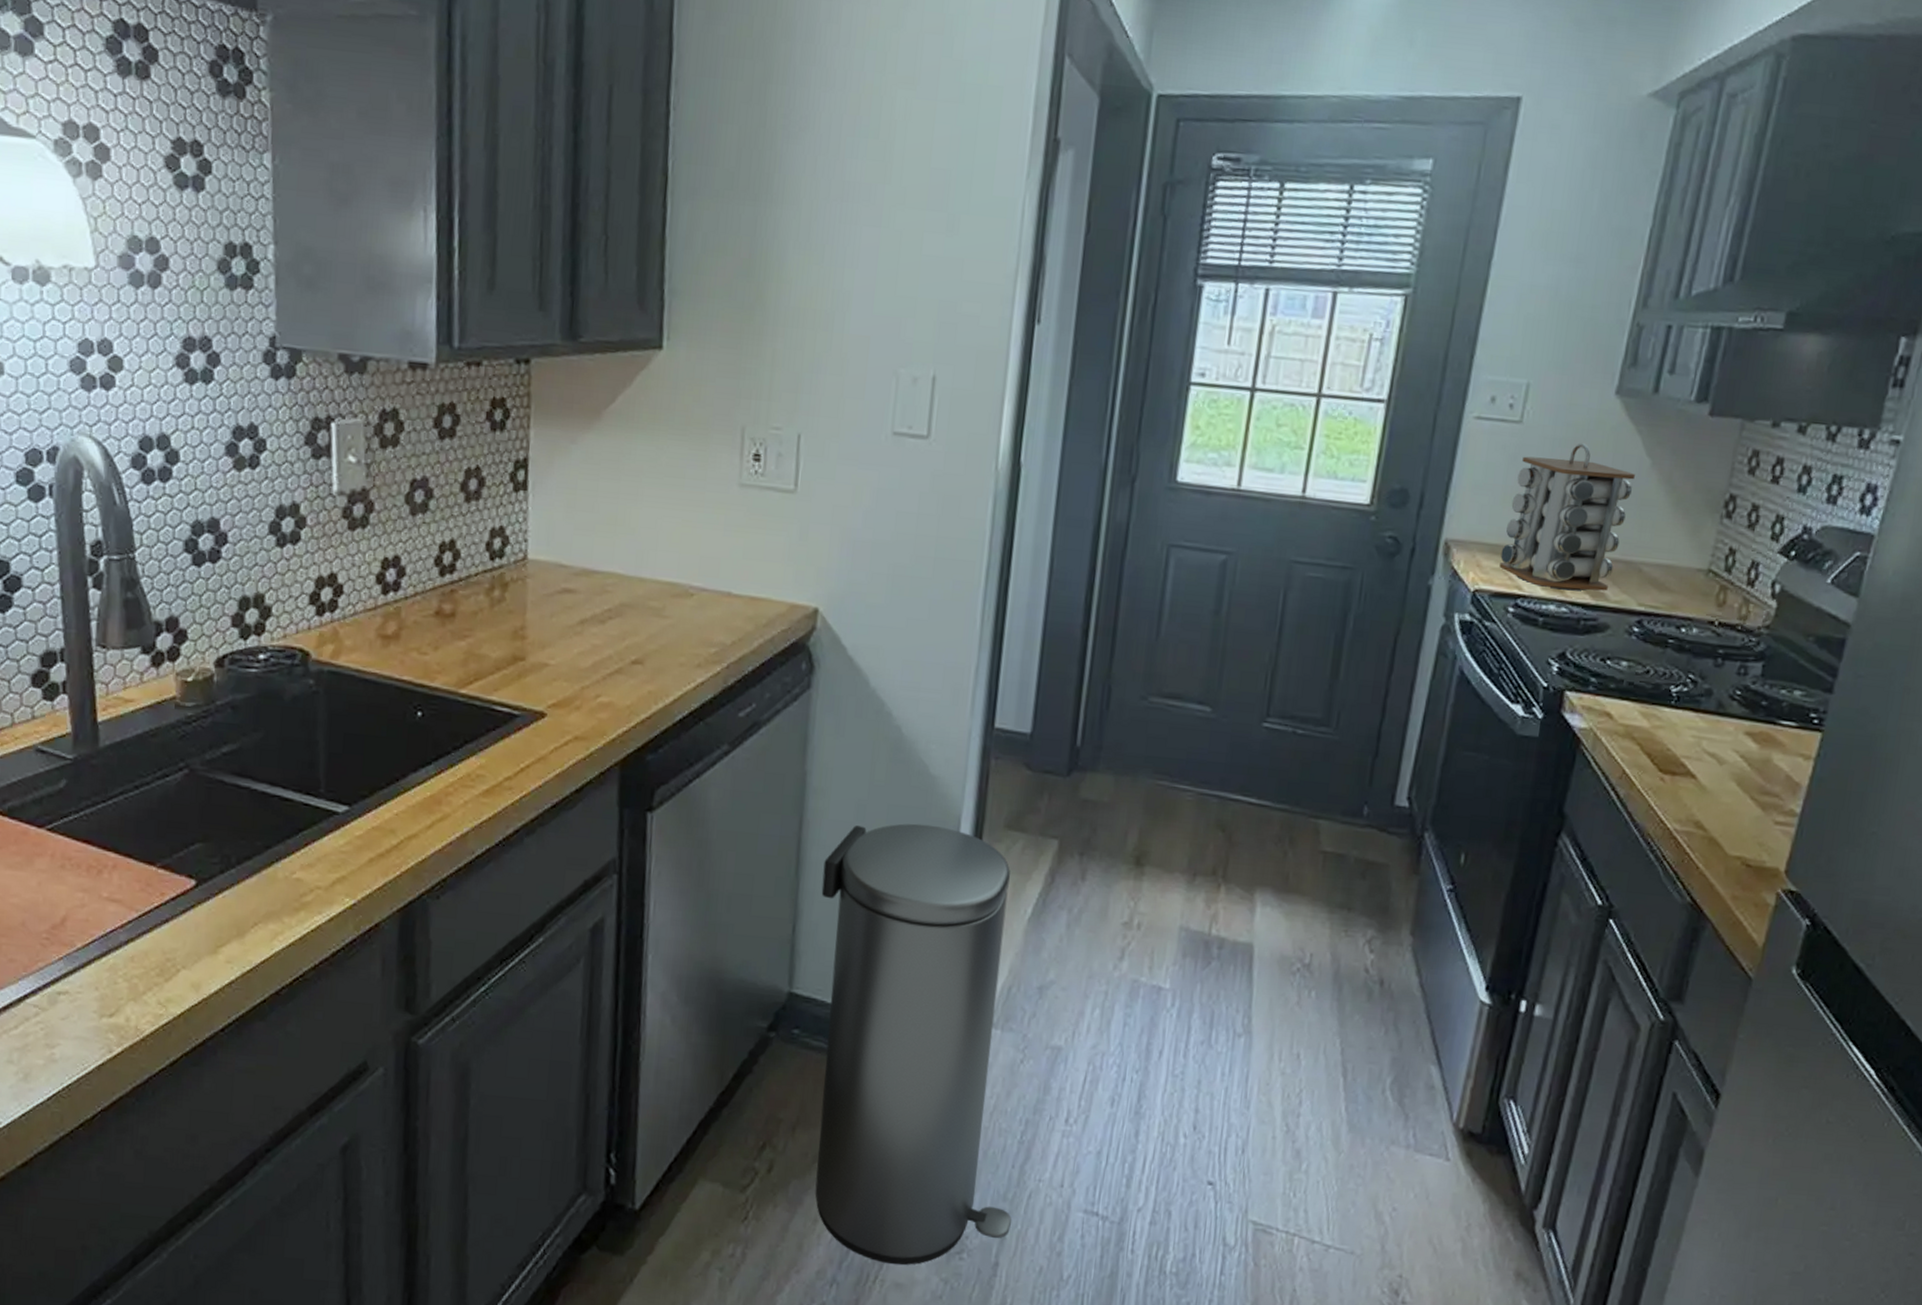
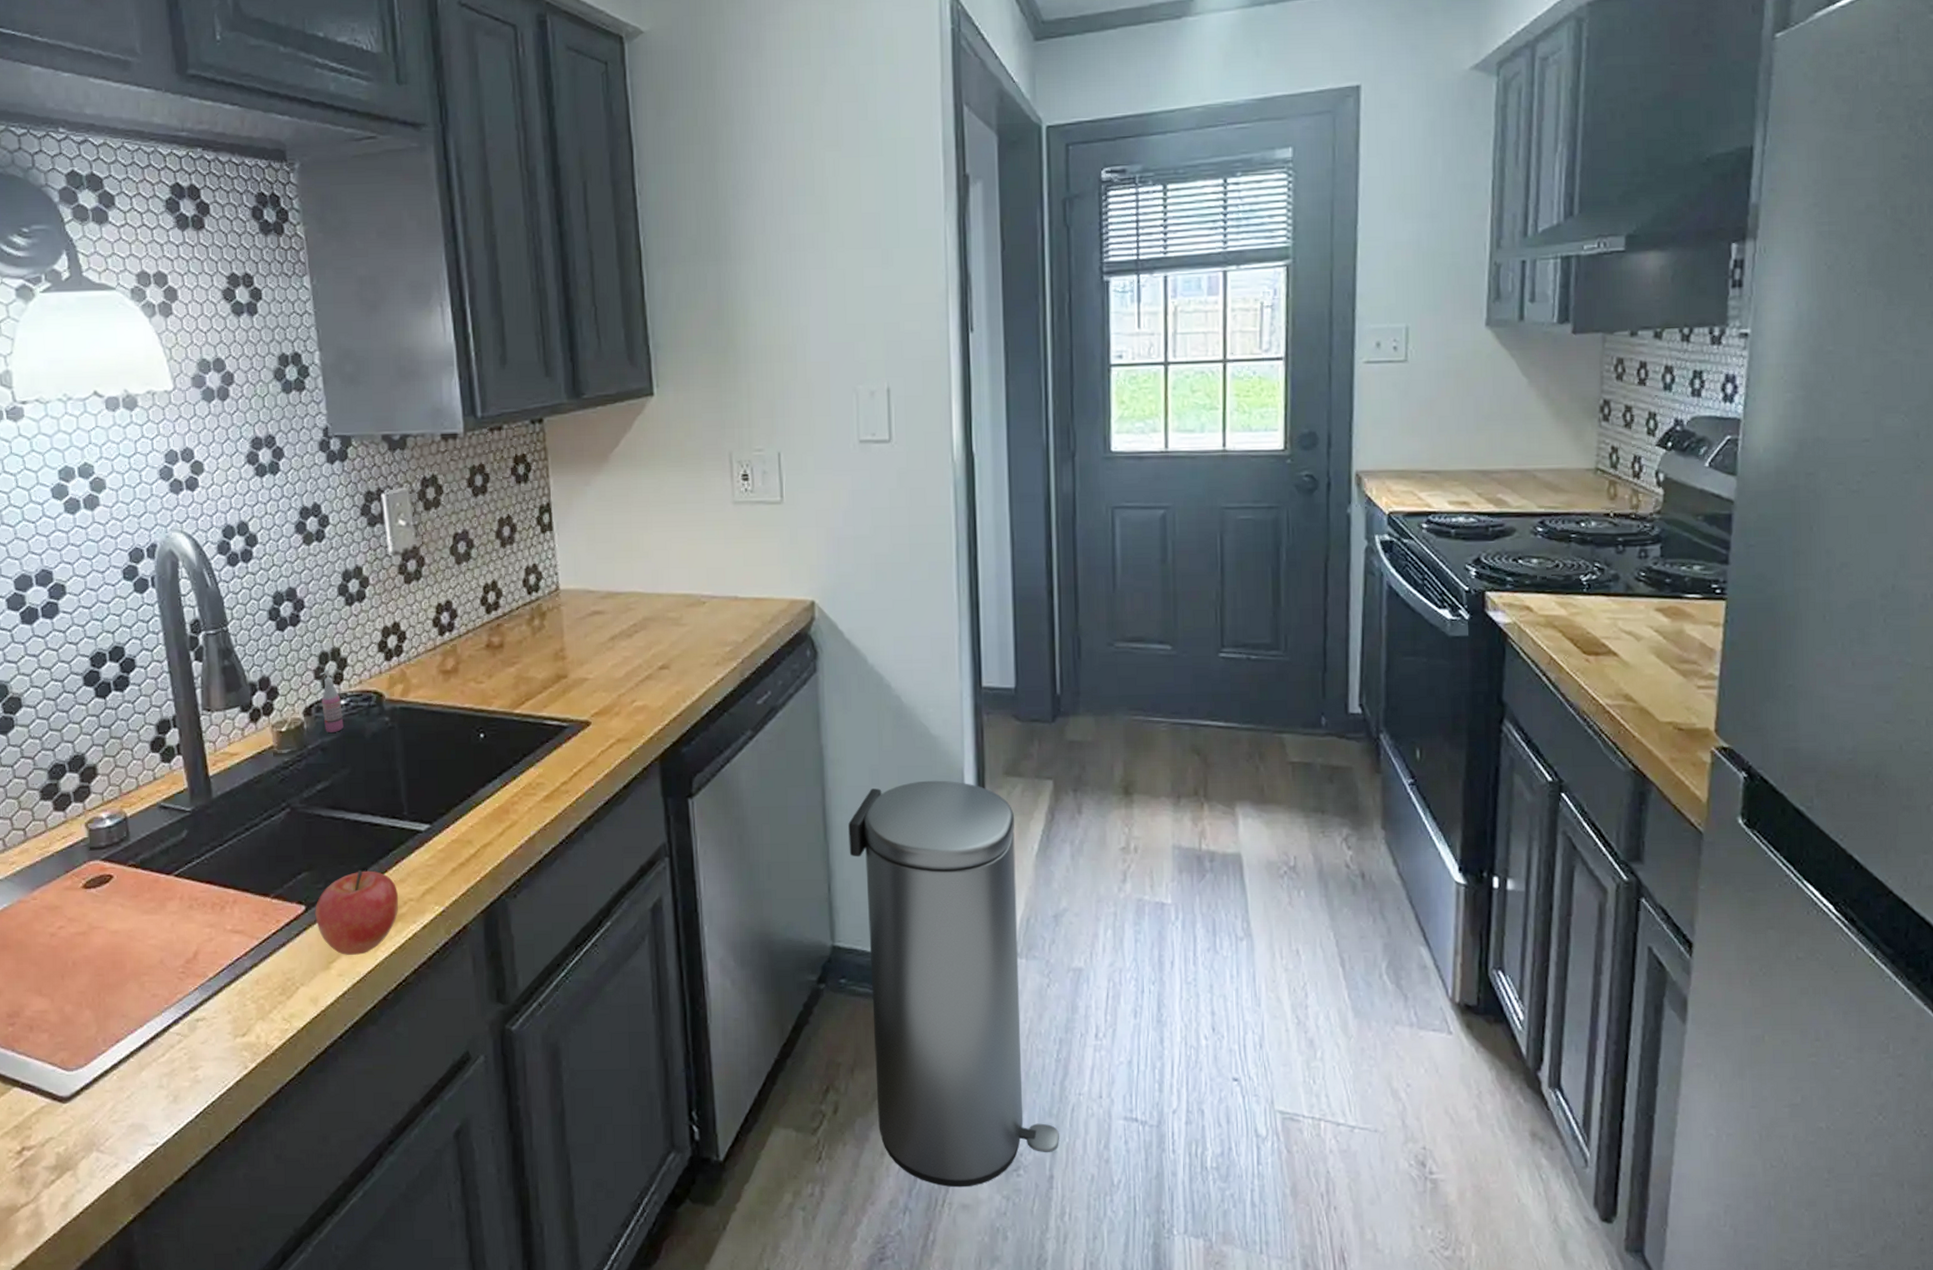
fruit: none [206,847,305,942] -> present [315,870,399,955]
soap dispenser: none [237,616,261,690] -> present [320,668,344,732]
spice rack: present [1499,443,1635,591] -> none [1407,372,1515,503]

